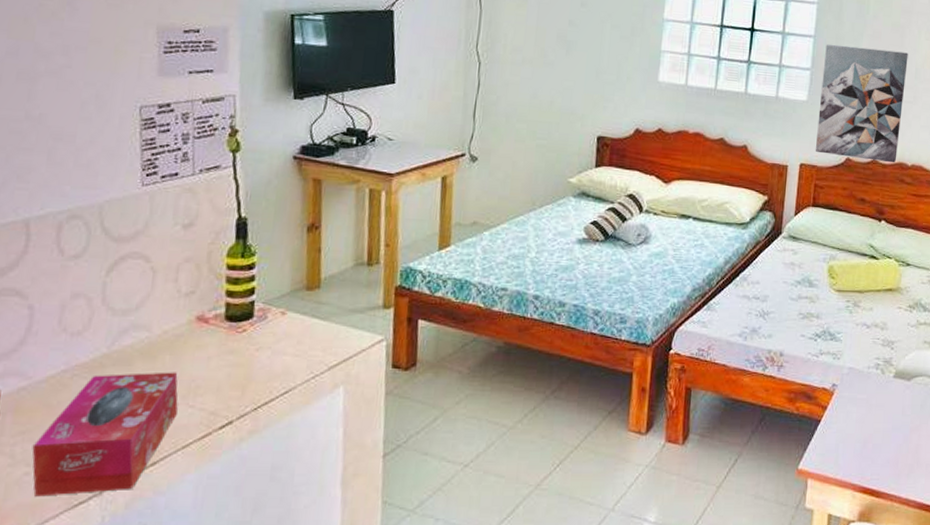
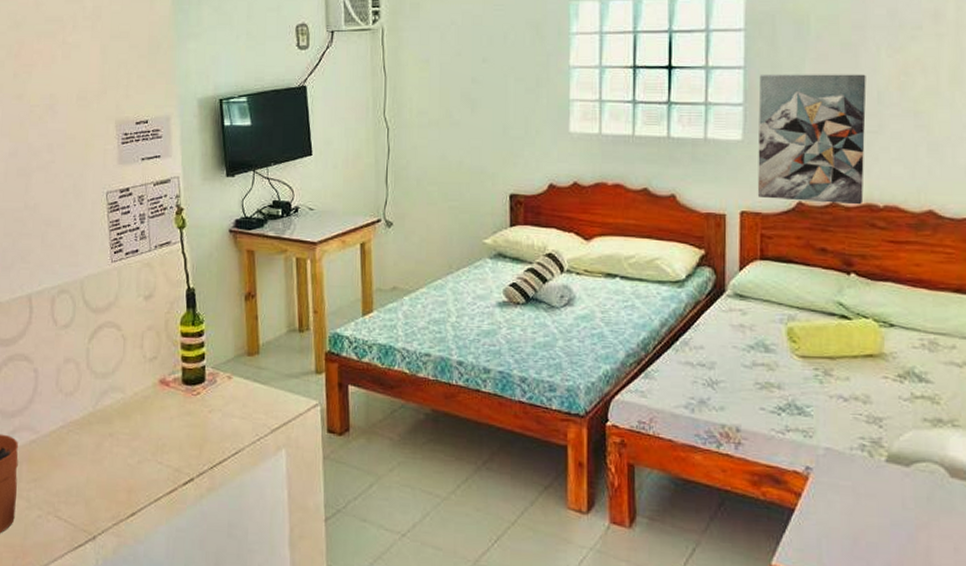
tissue box: present [32,372,178,497] -> none [42,430,149,538]

